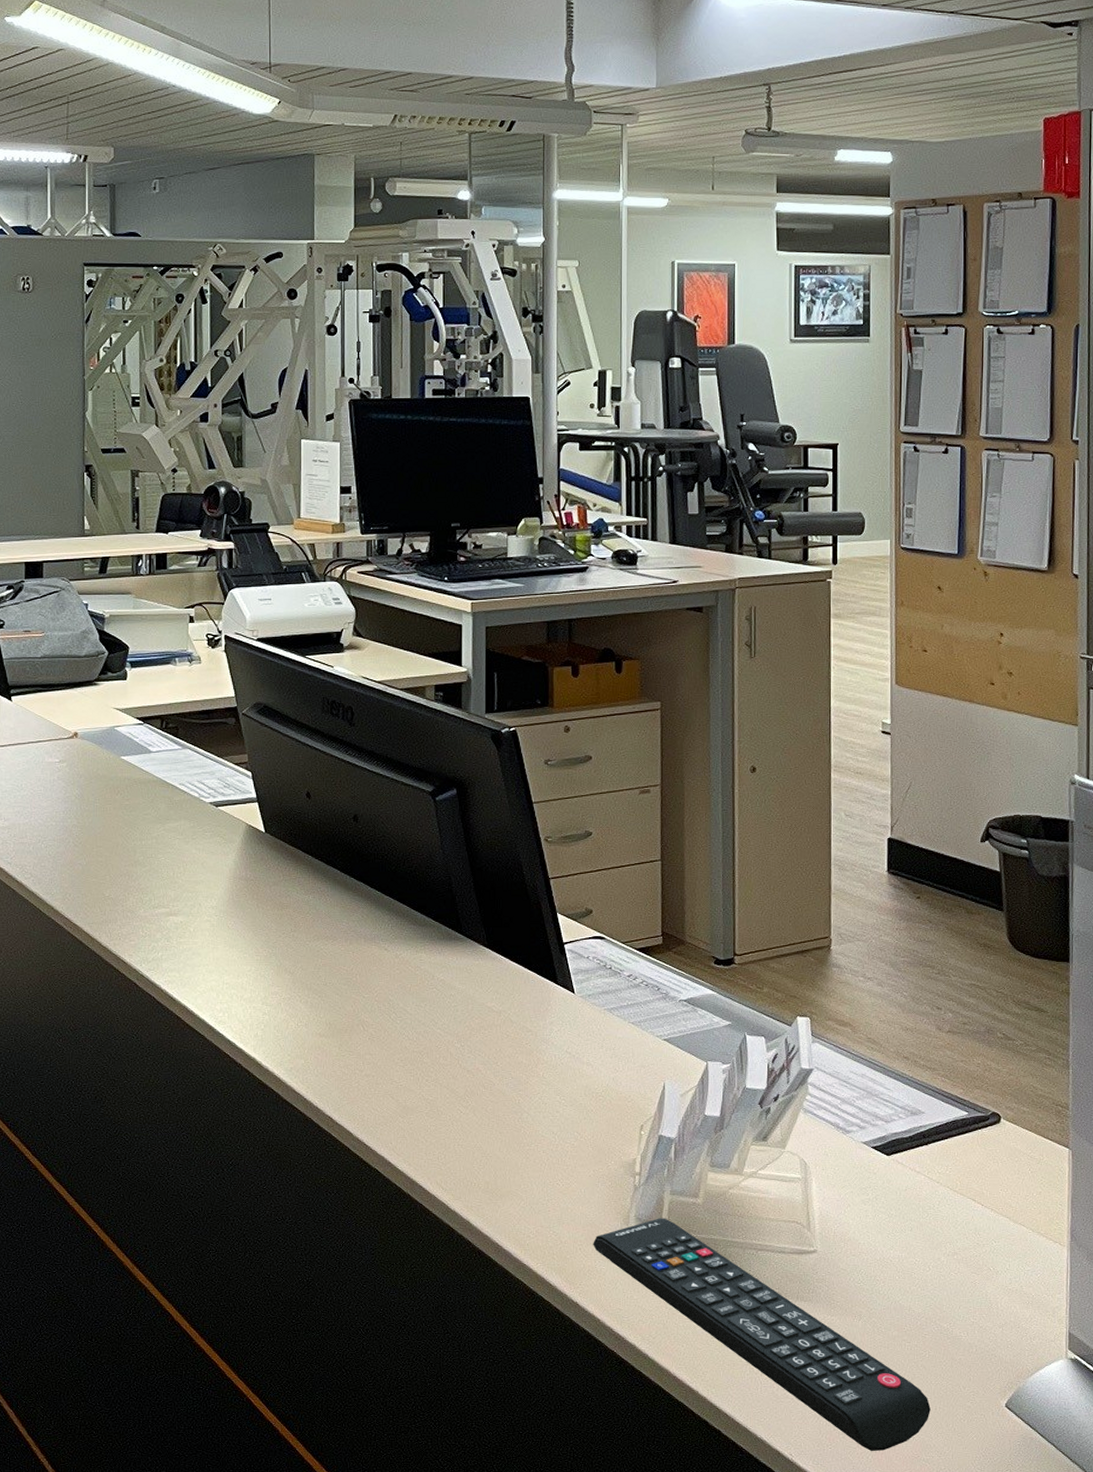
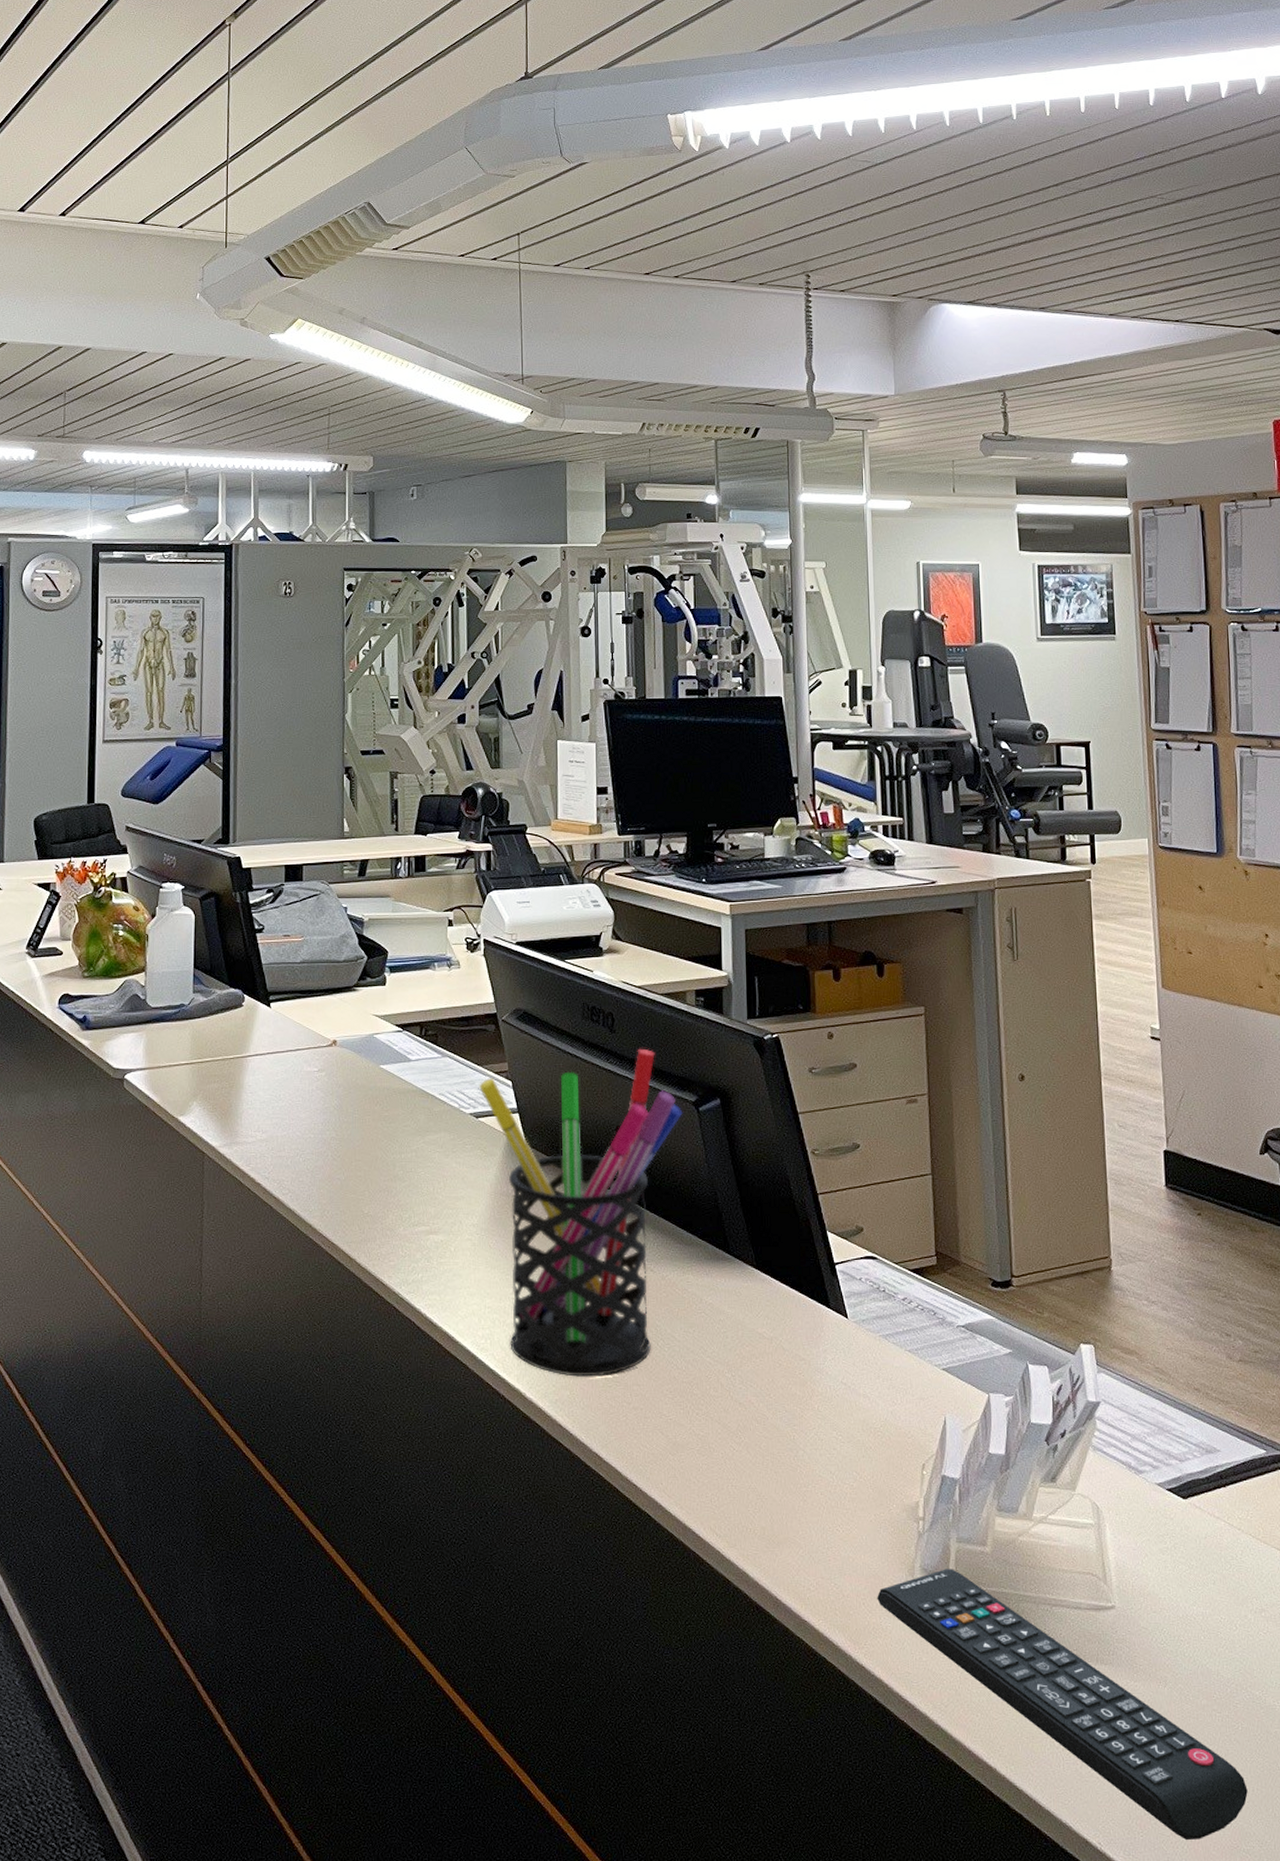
pen holder: none [219,741,420,1047] -> present [479,1048,683,1377]

